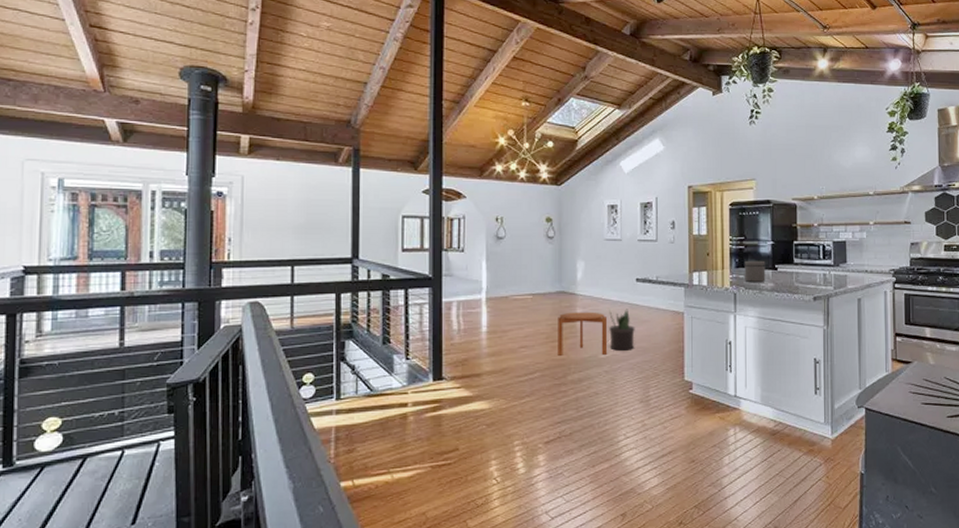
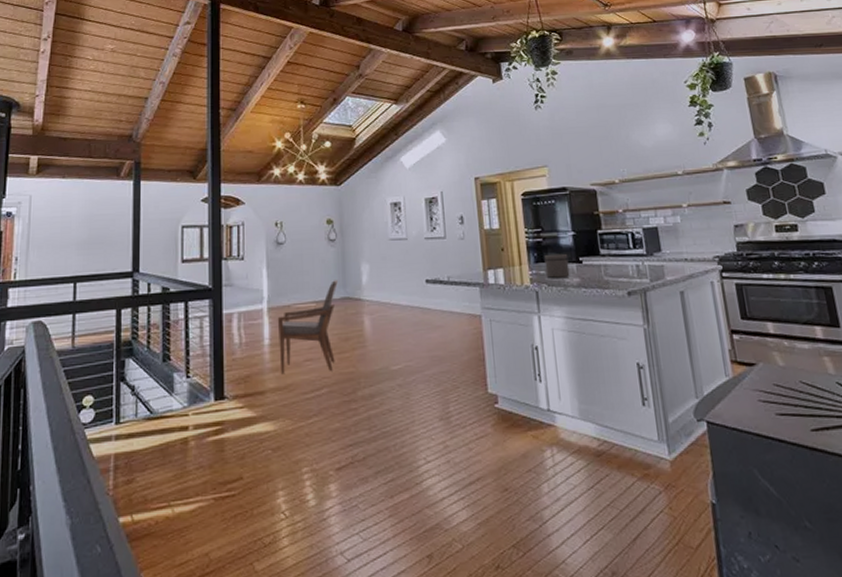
armchair: none [495,275,554,359] -> present [277,280,338,375]
side table: present [558,312,608,356] -> none [344,318,400,369]
planter: present [609,309,635,352] -> none [399,313,429,362]

